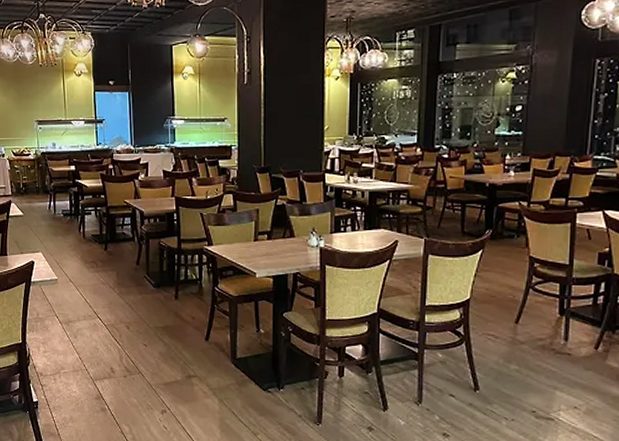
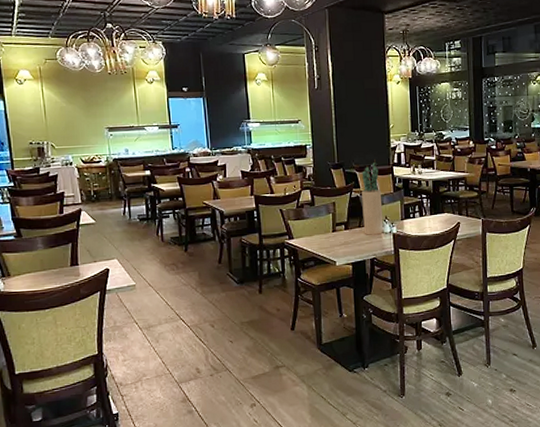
vase: none [288,164,311,249] -> present [361,159,384,236]

